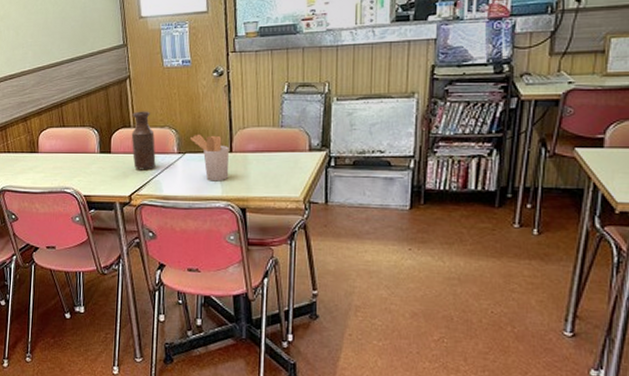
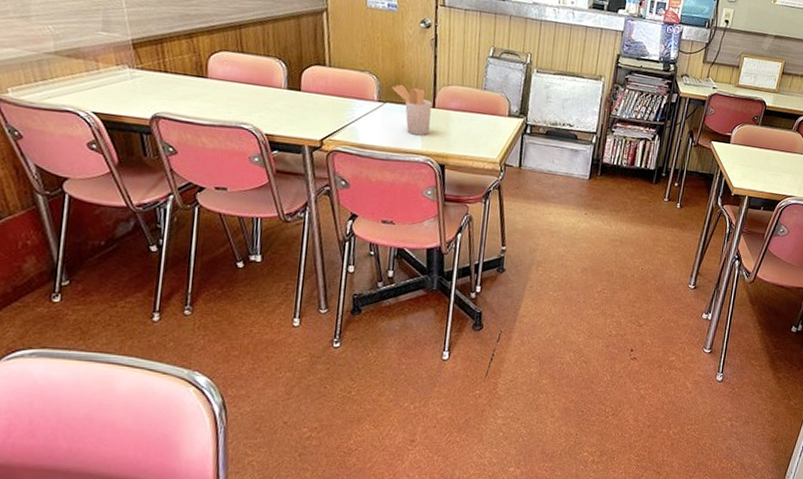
bottle: present [131,111,156,171] -> none [325,49,354,115]

